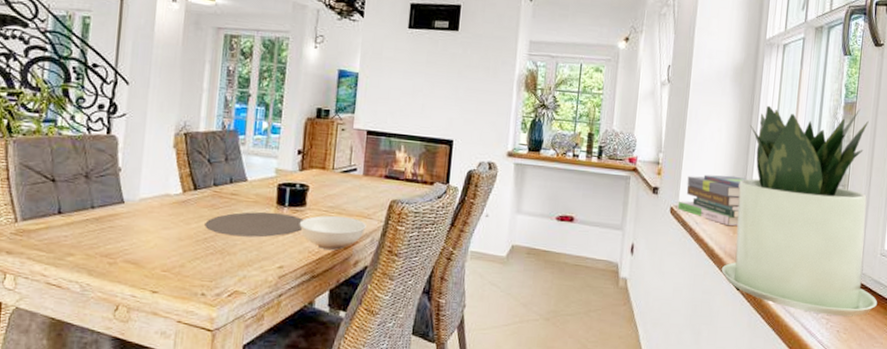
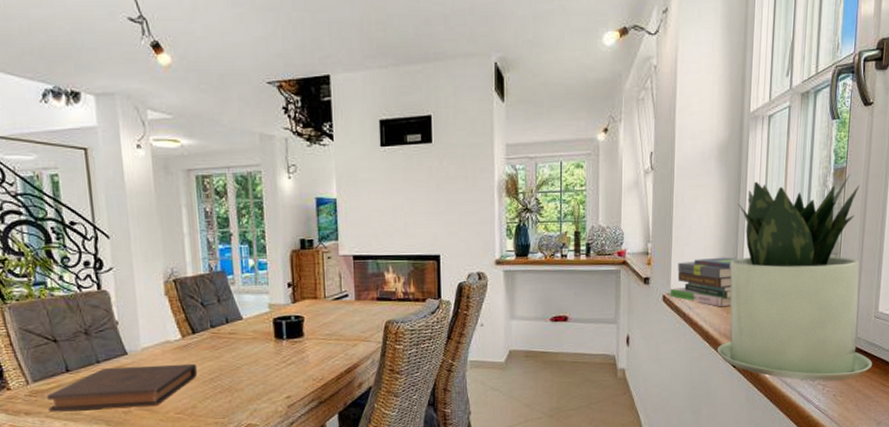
book: none [32,215,193,261] -> present [47,363,198,412]
plate: present [205,211,304,238] -> none [209,346,304,374]
bowl: present [299,216,366,251] -> none [299,342,365,376]

